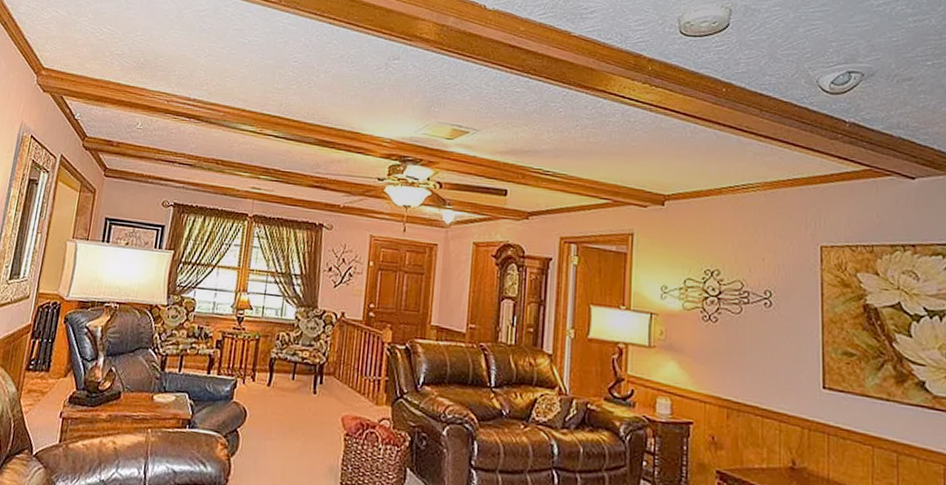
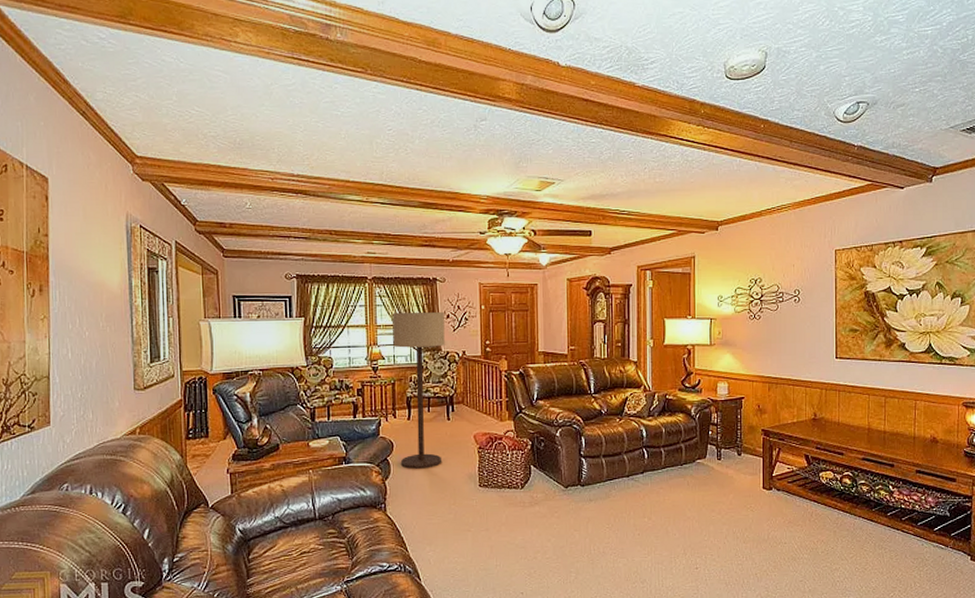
floor lamp: none [251,257,326,451] -> present [392,312,445,469]

